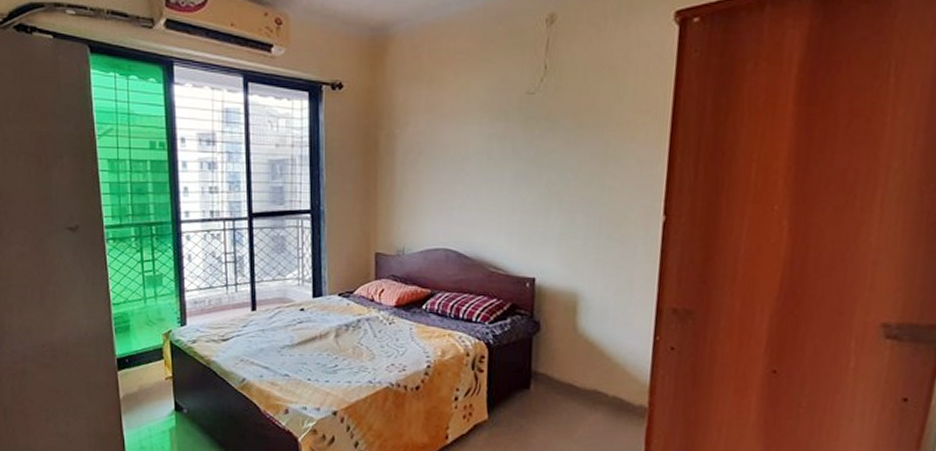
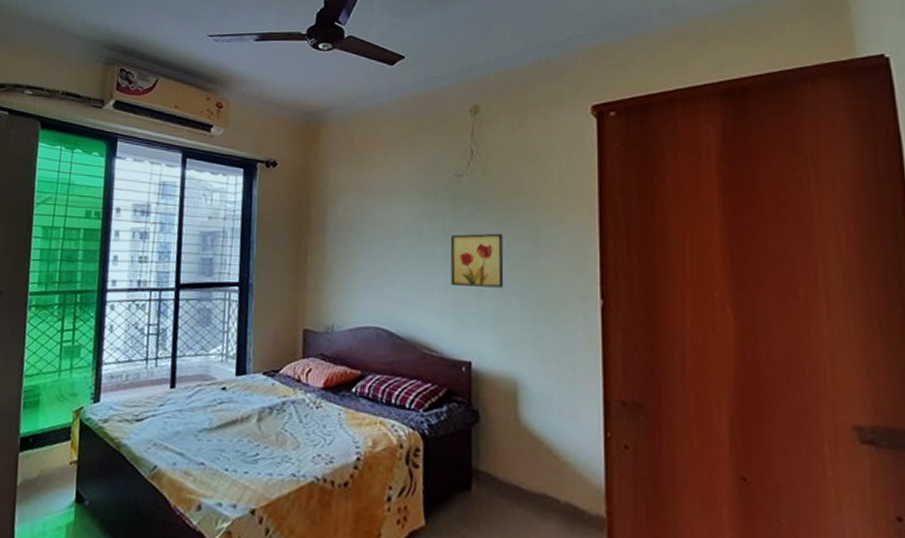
wall art: none [518,153,573,208] -> present [450,233,504,288]

